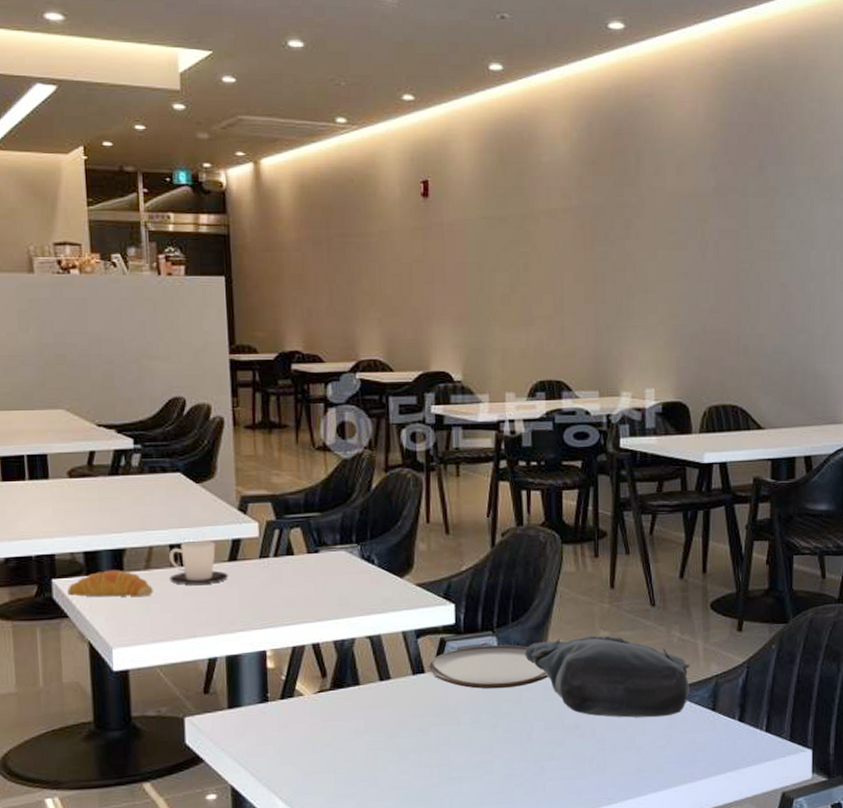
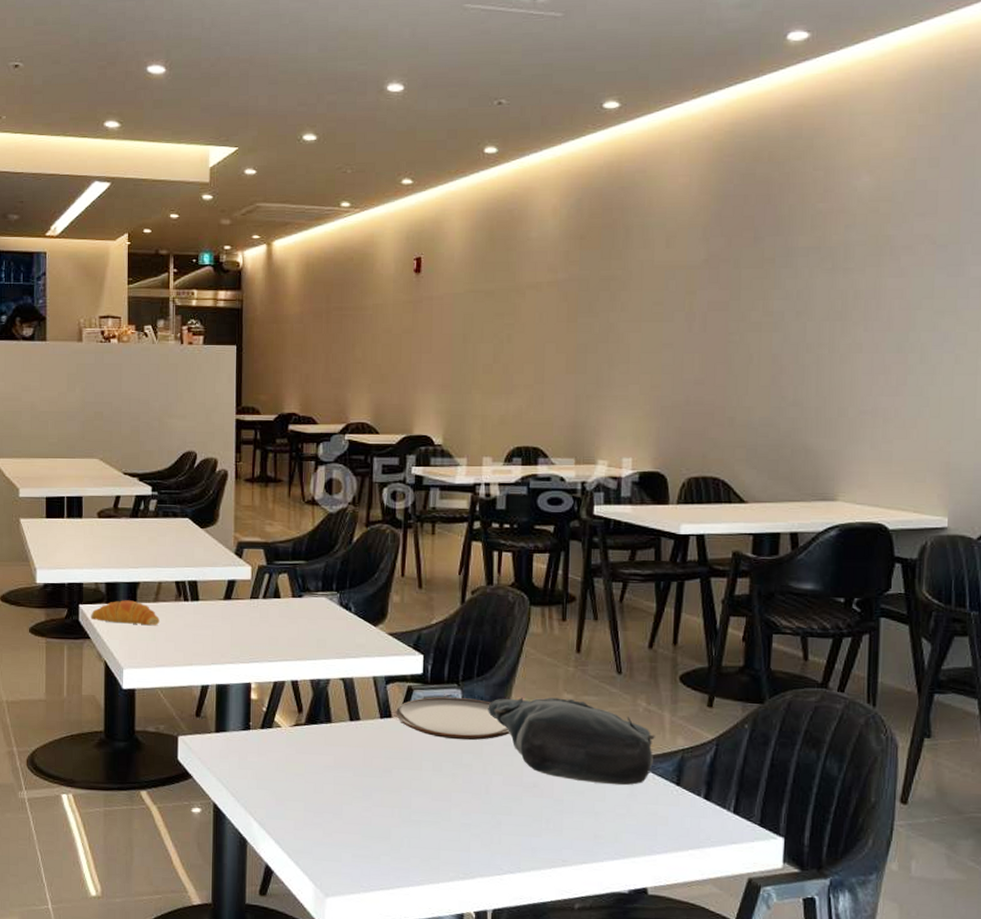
cup: present [169,541,228,584] -> none [174,580,223,618]

